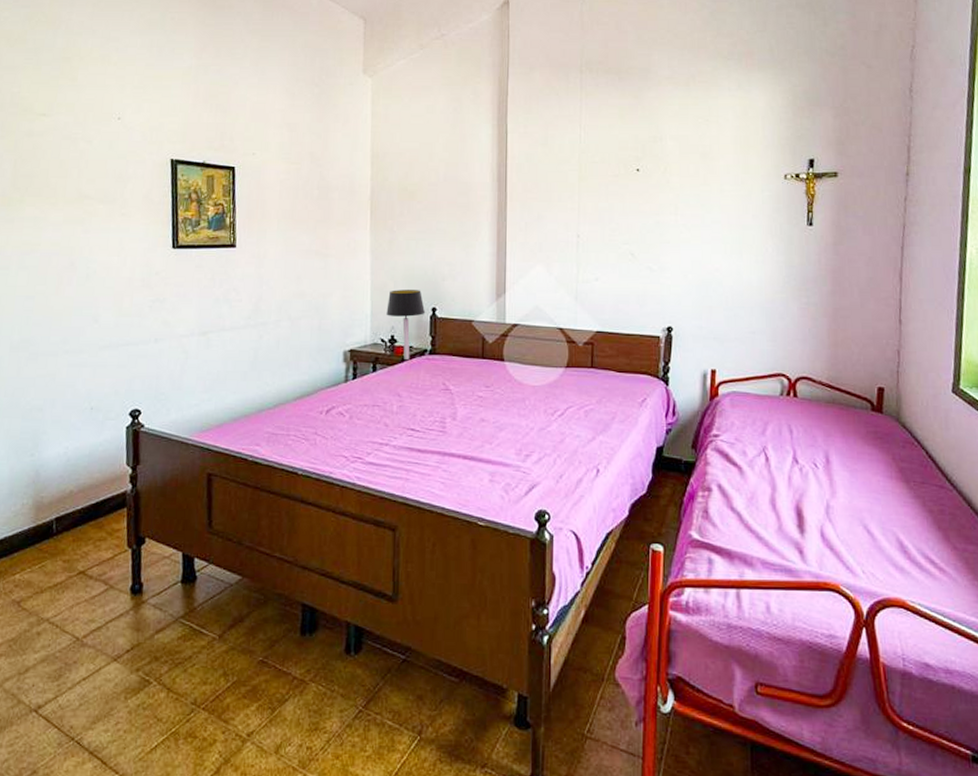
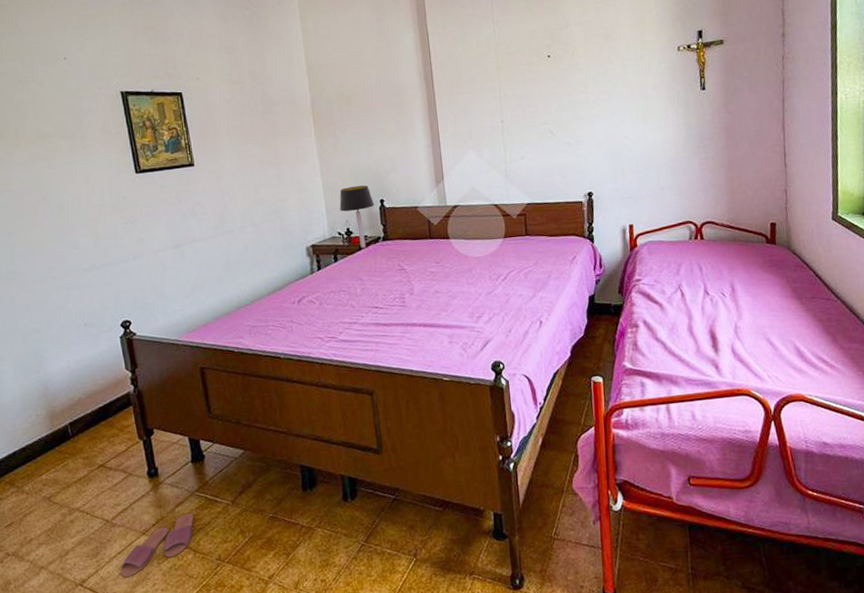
slippers: none [81,642,174,710] -> present [120,512,194,578]

